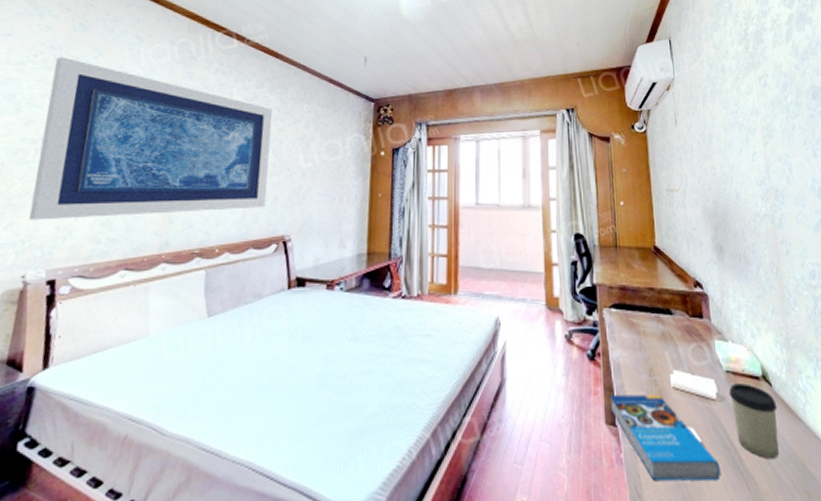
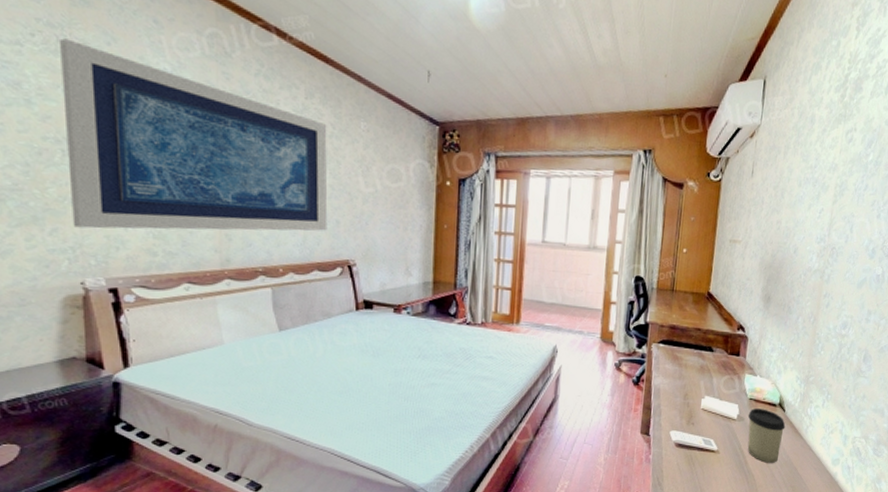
book: present [610,394,720,481] -> none [646,412,729,477]

